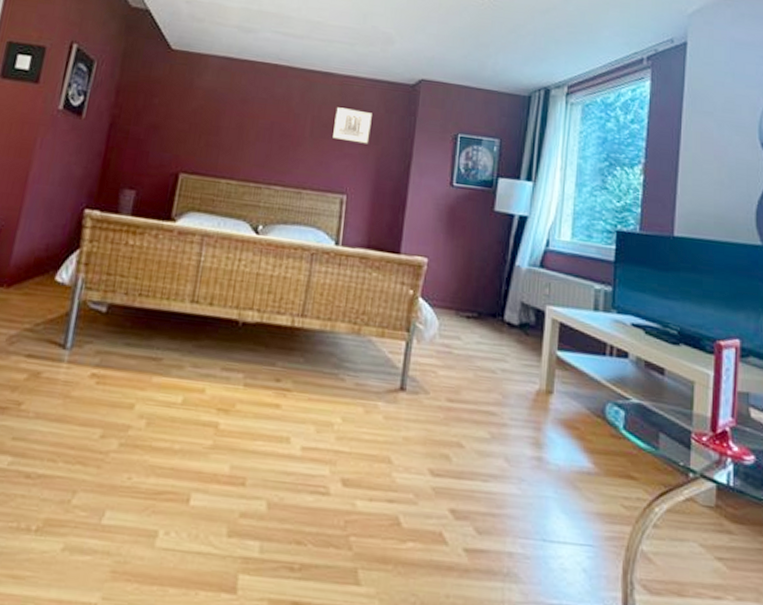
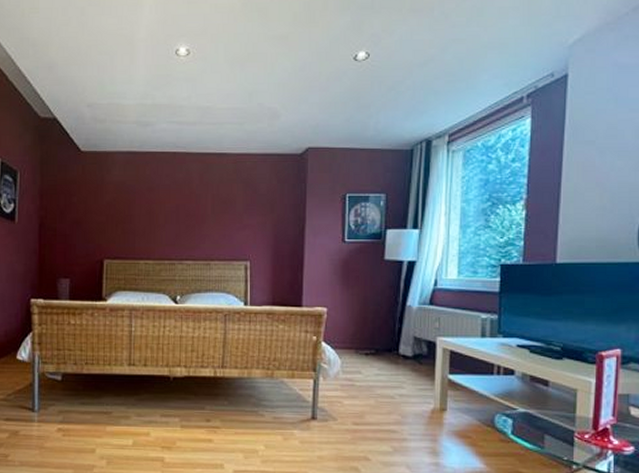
wall art: present [333,107,372,144] -> none [232,184,266,214]

